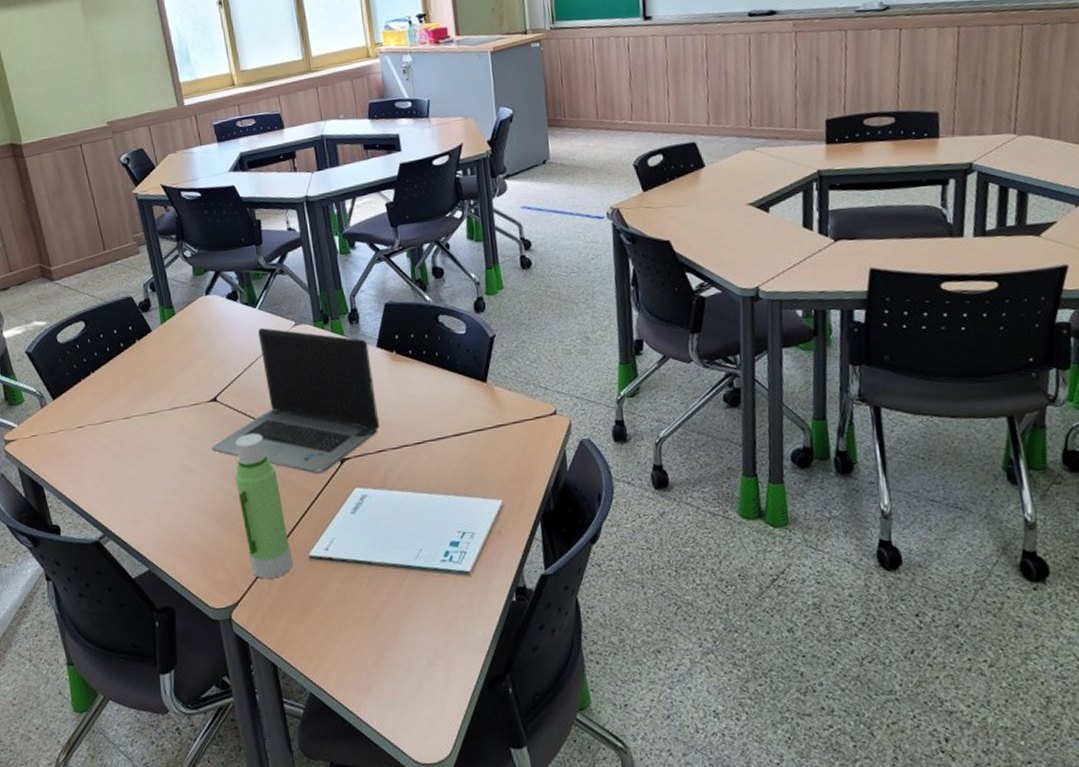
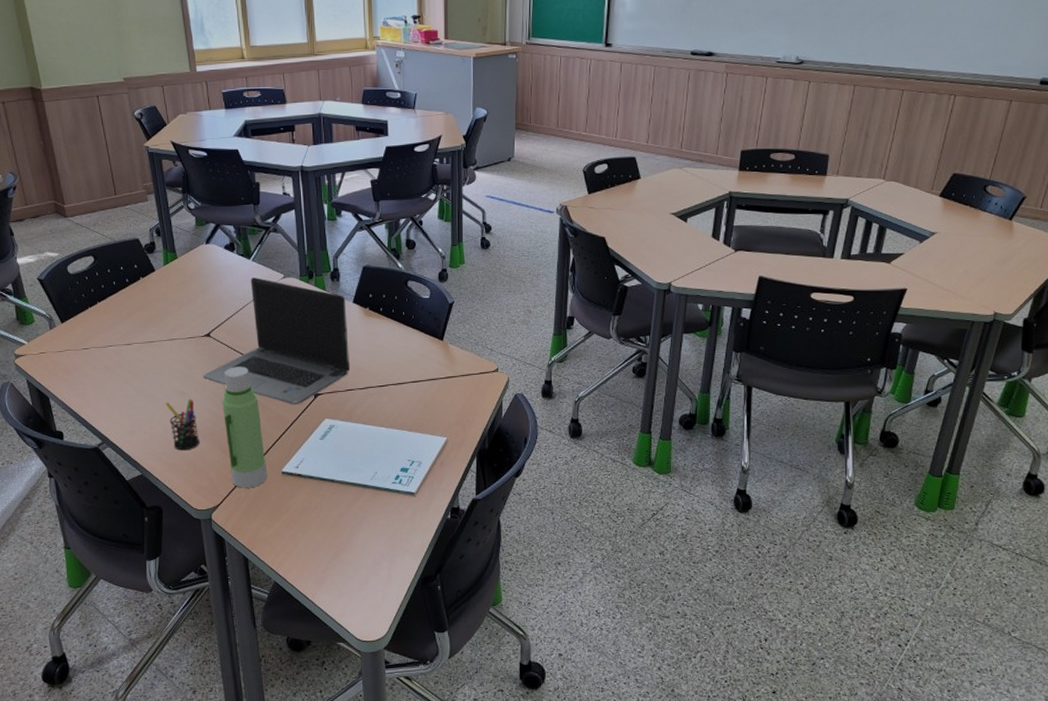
pen holder: none [171,476,213,539] -> present [165,399,200,451]

